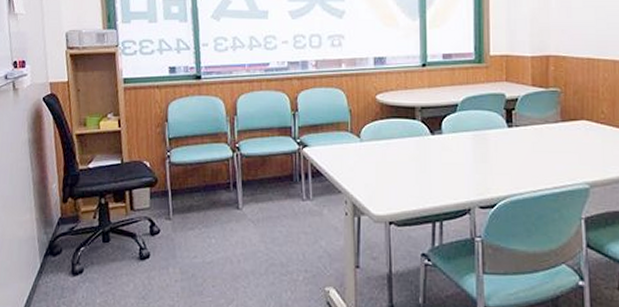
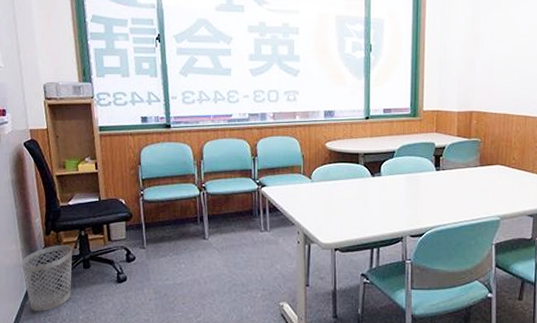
wastebasket: none [35,214,91,293] -> present [21,244,72,311]

